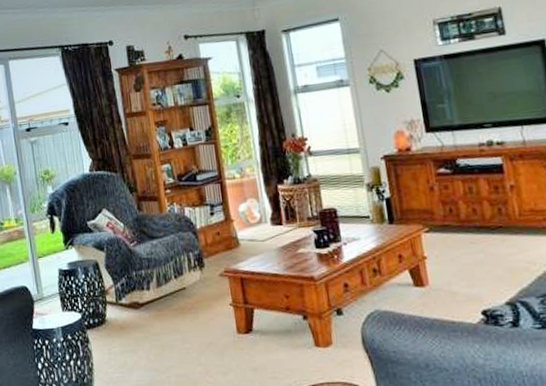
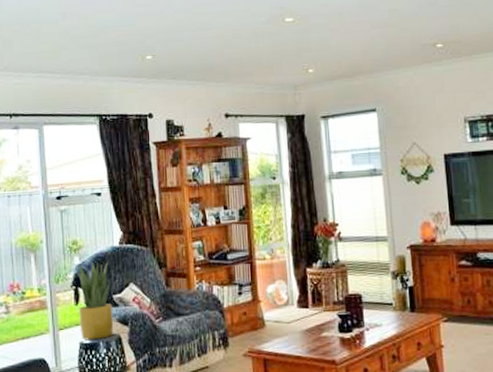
planter: none [48,188,90,267] -> present [74,261,114,340]

